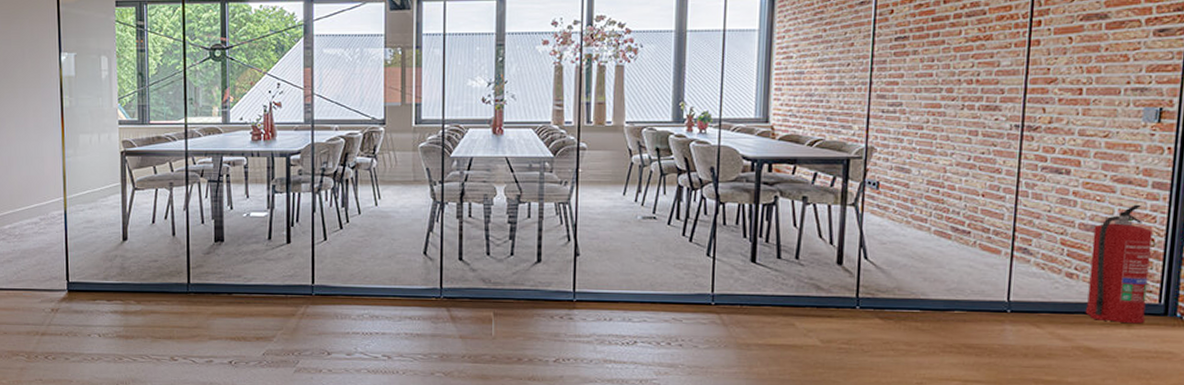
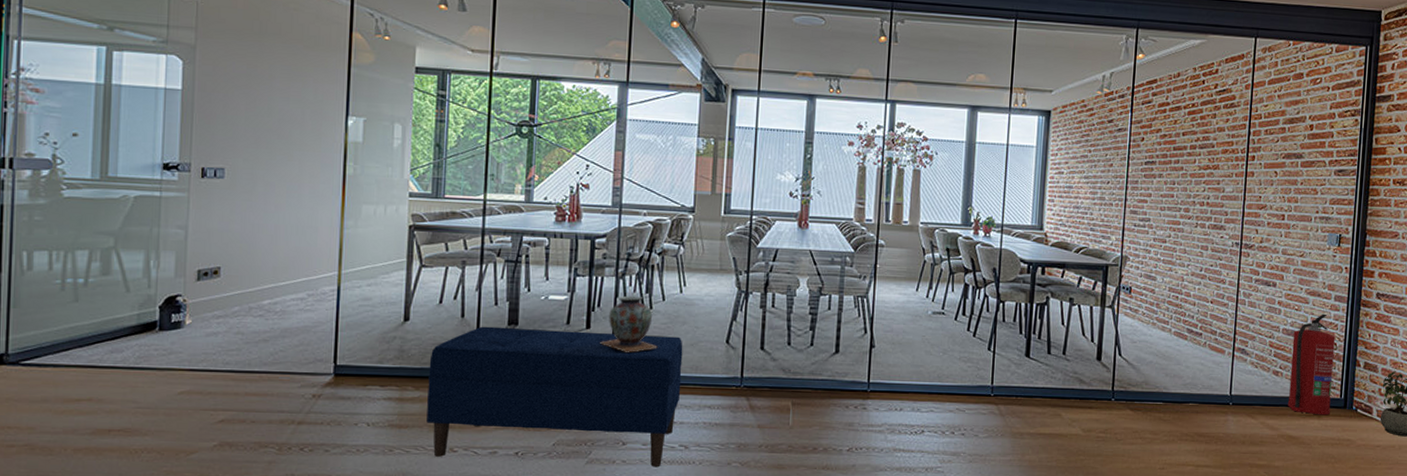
bench: none [147,243,381,376] -> present [426,326,683,466]
decorative vase: none [301,210,356,266] -> present [600,295,658,352]

